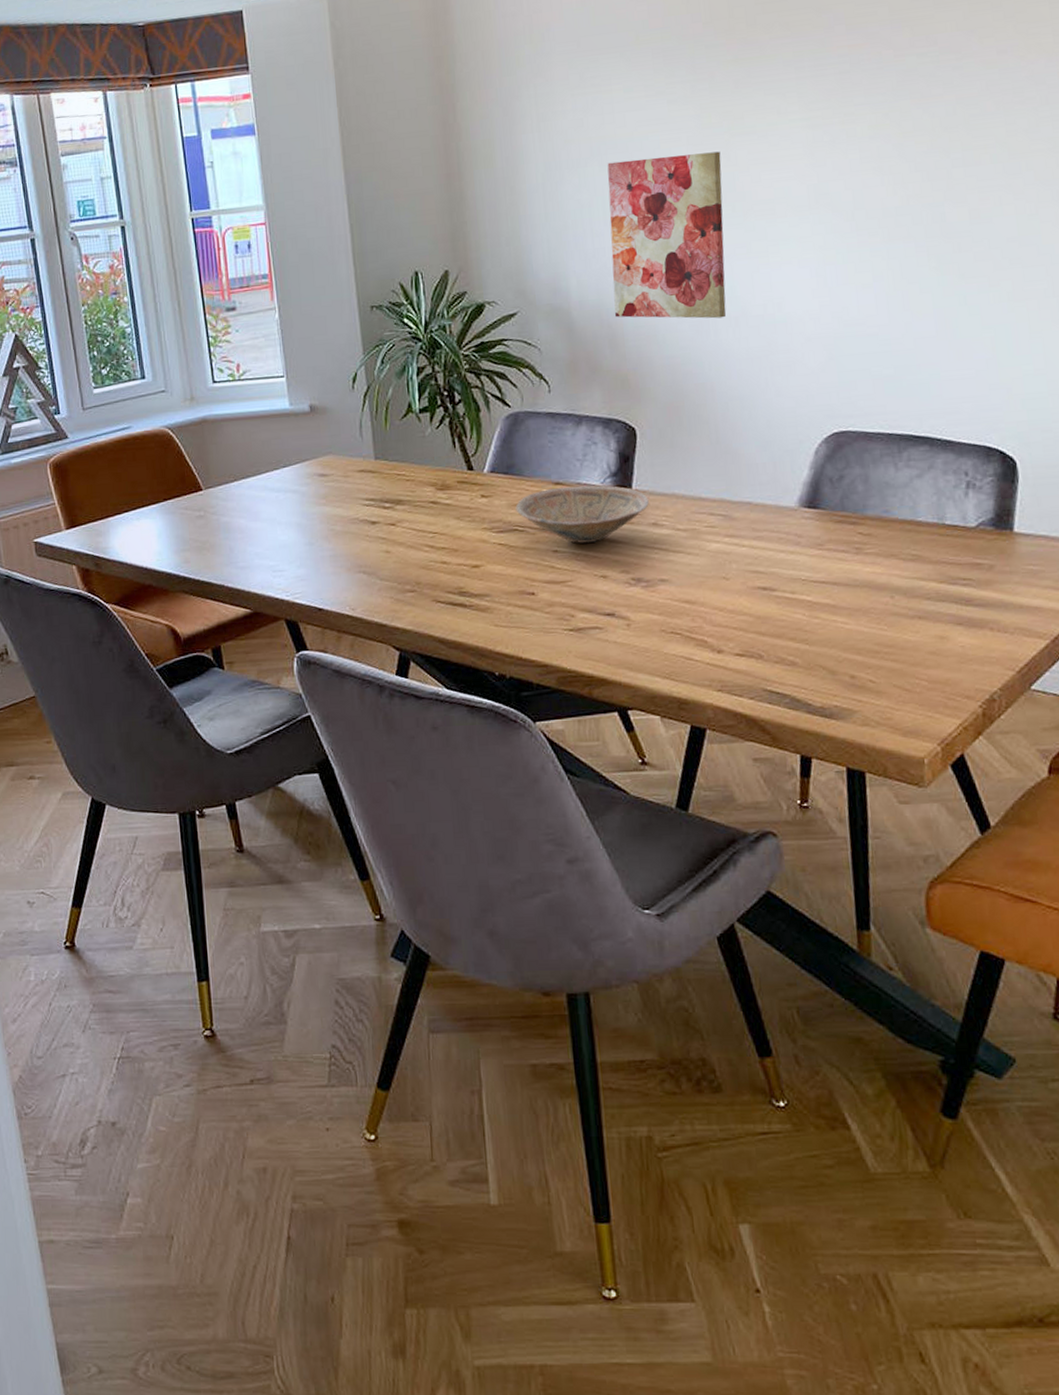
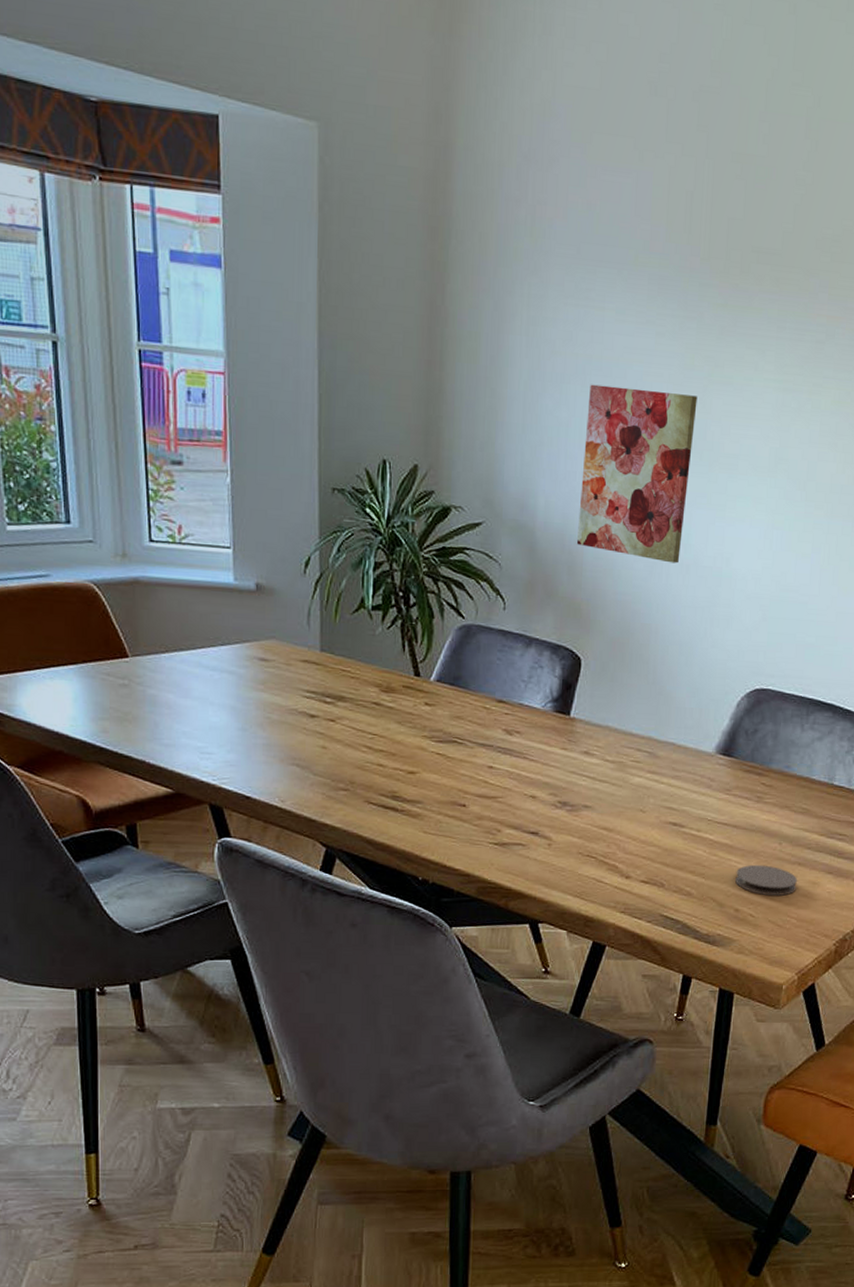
bowl: present [515,485,649,544] -> none [457,705,584,763]
coaster: none [844,622,921,657] -> present [735,864,798,896]

